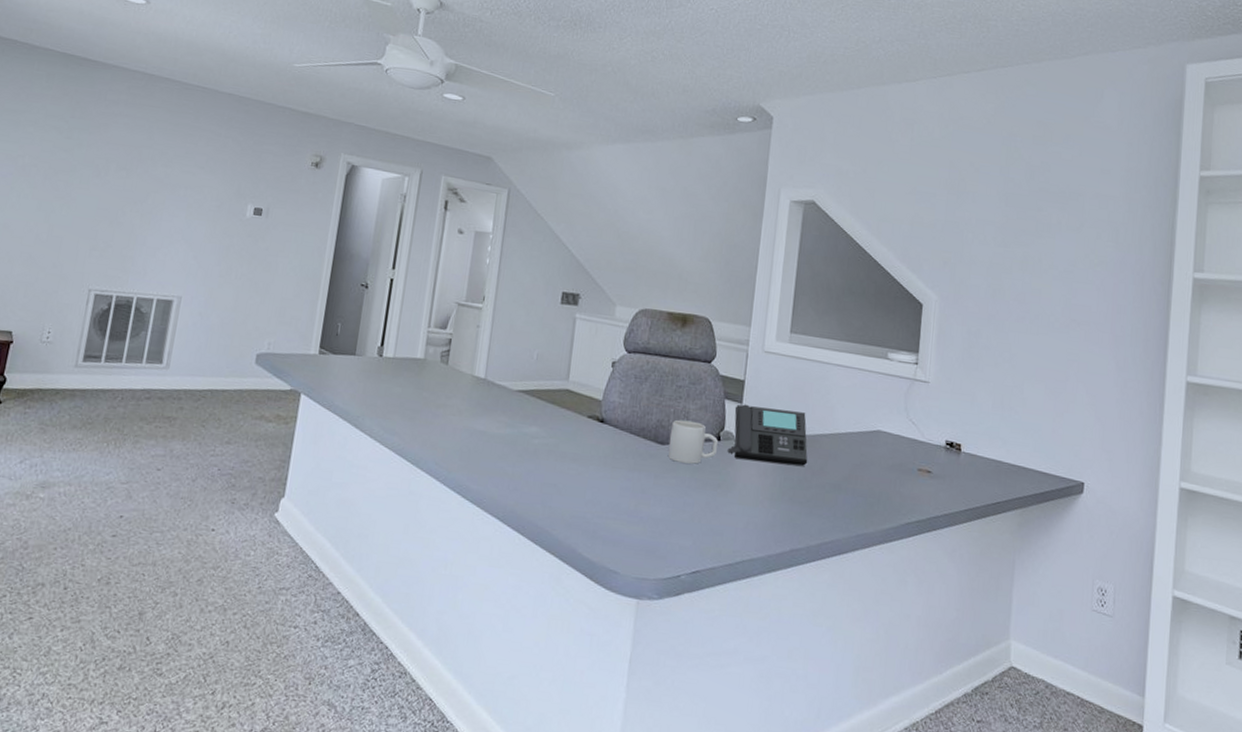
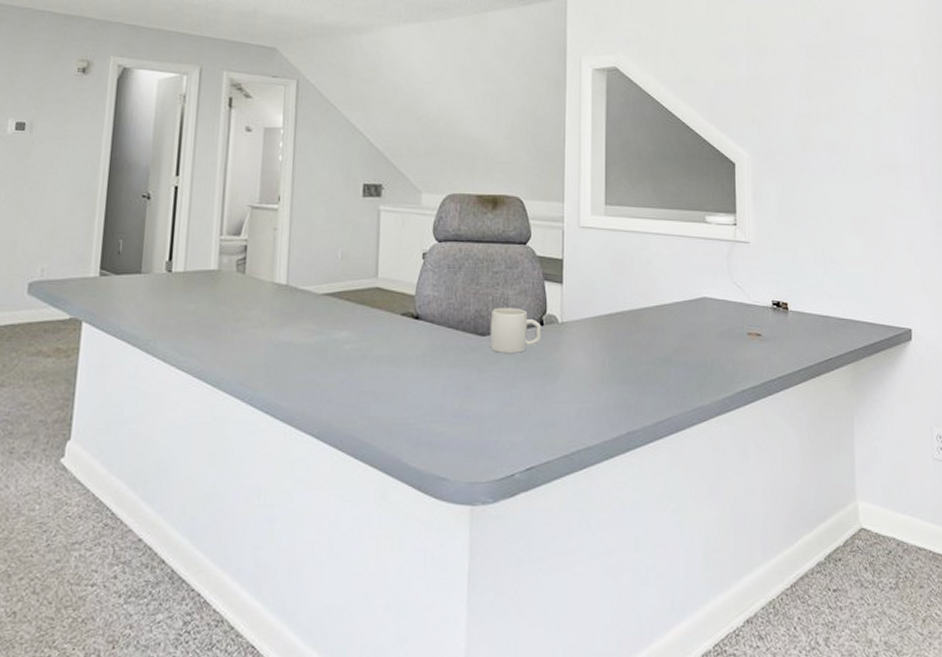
phone: present [727,404,808,466] -> none [552,284,636,342]

